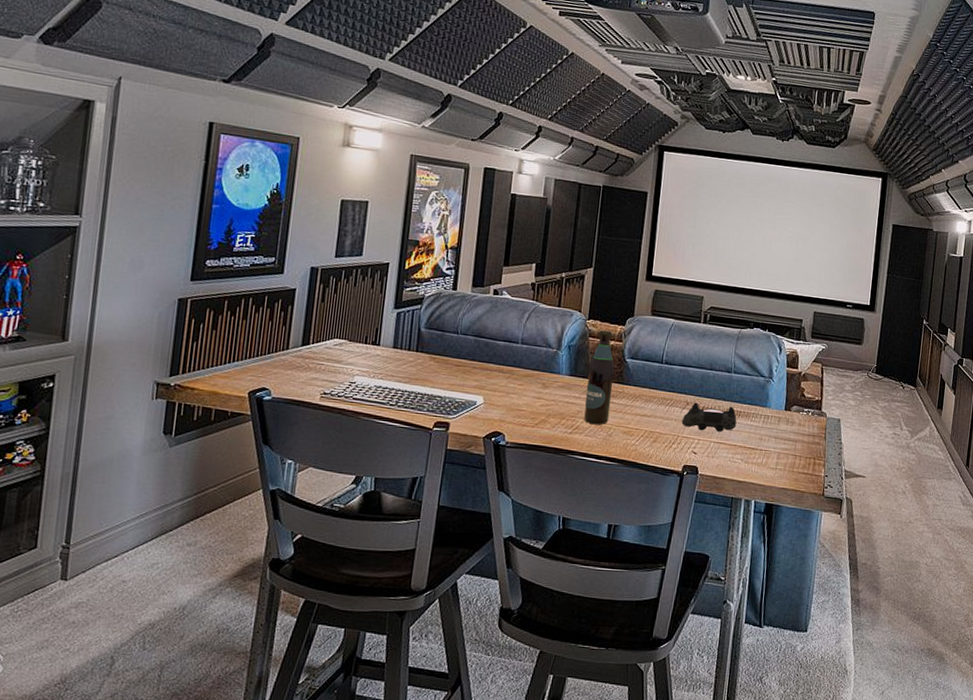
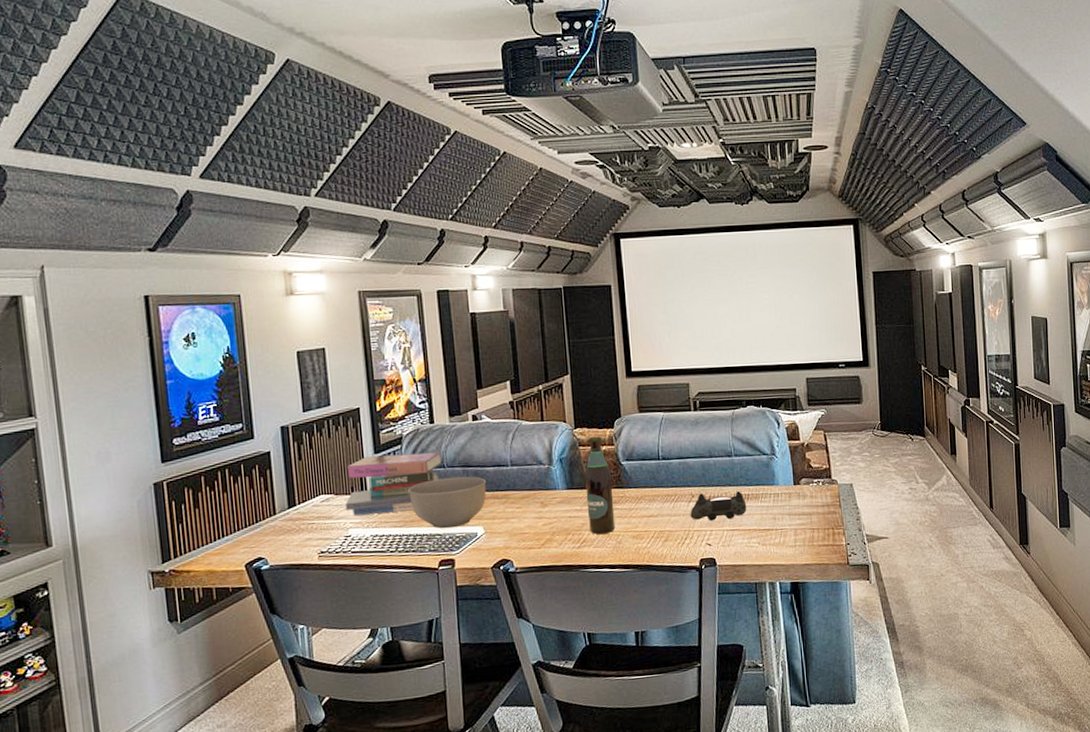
books: none [356,310,458,369] -> present [345,451,442,515]
bowl: none [418,343,495,393] -> present [407,476,487,529]

